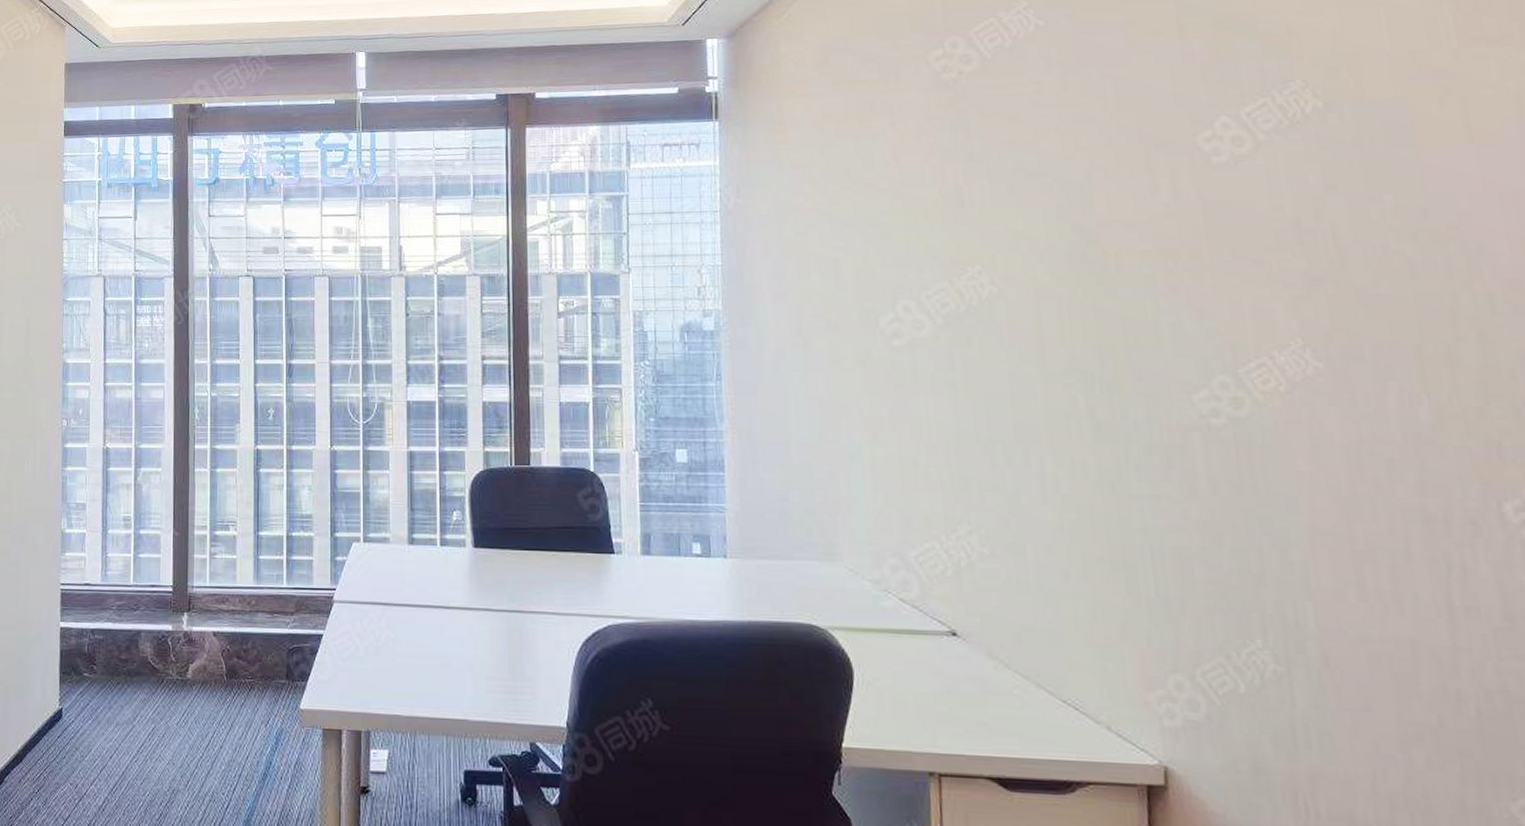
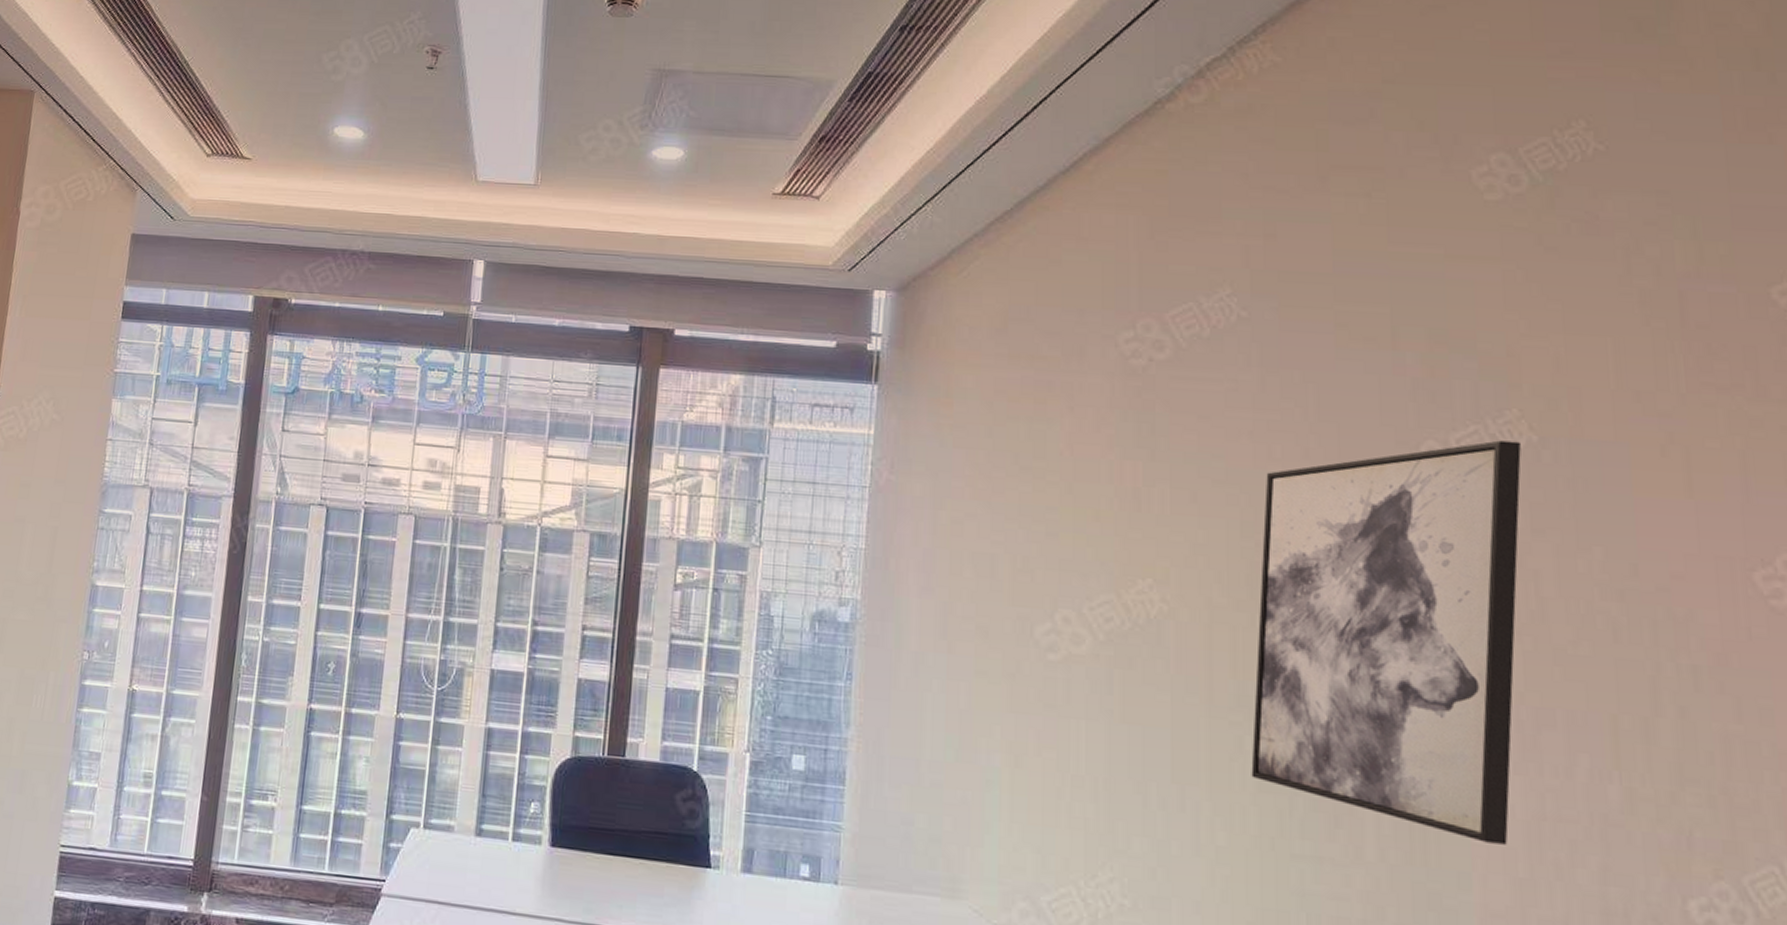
wall art: none [1074,109,1329,469] -> present [1251,440,1521,845]

